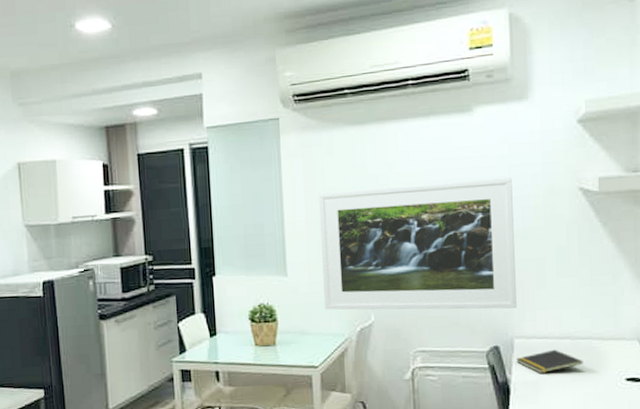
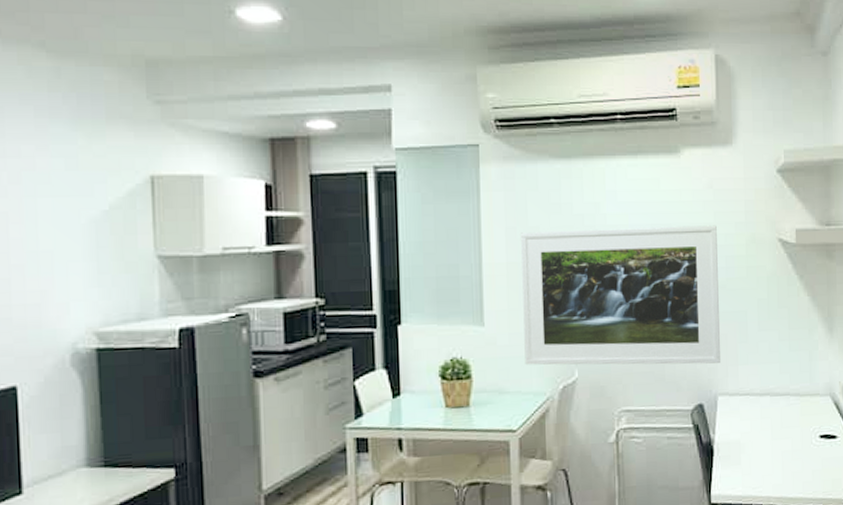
notepad: present [516,349,583,374] -> none [719,406,782,433]

